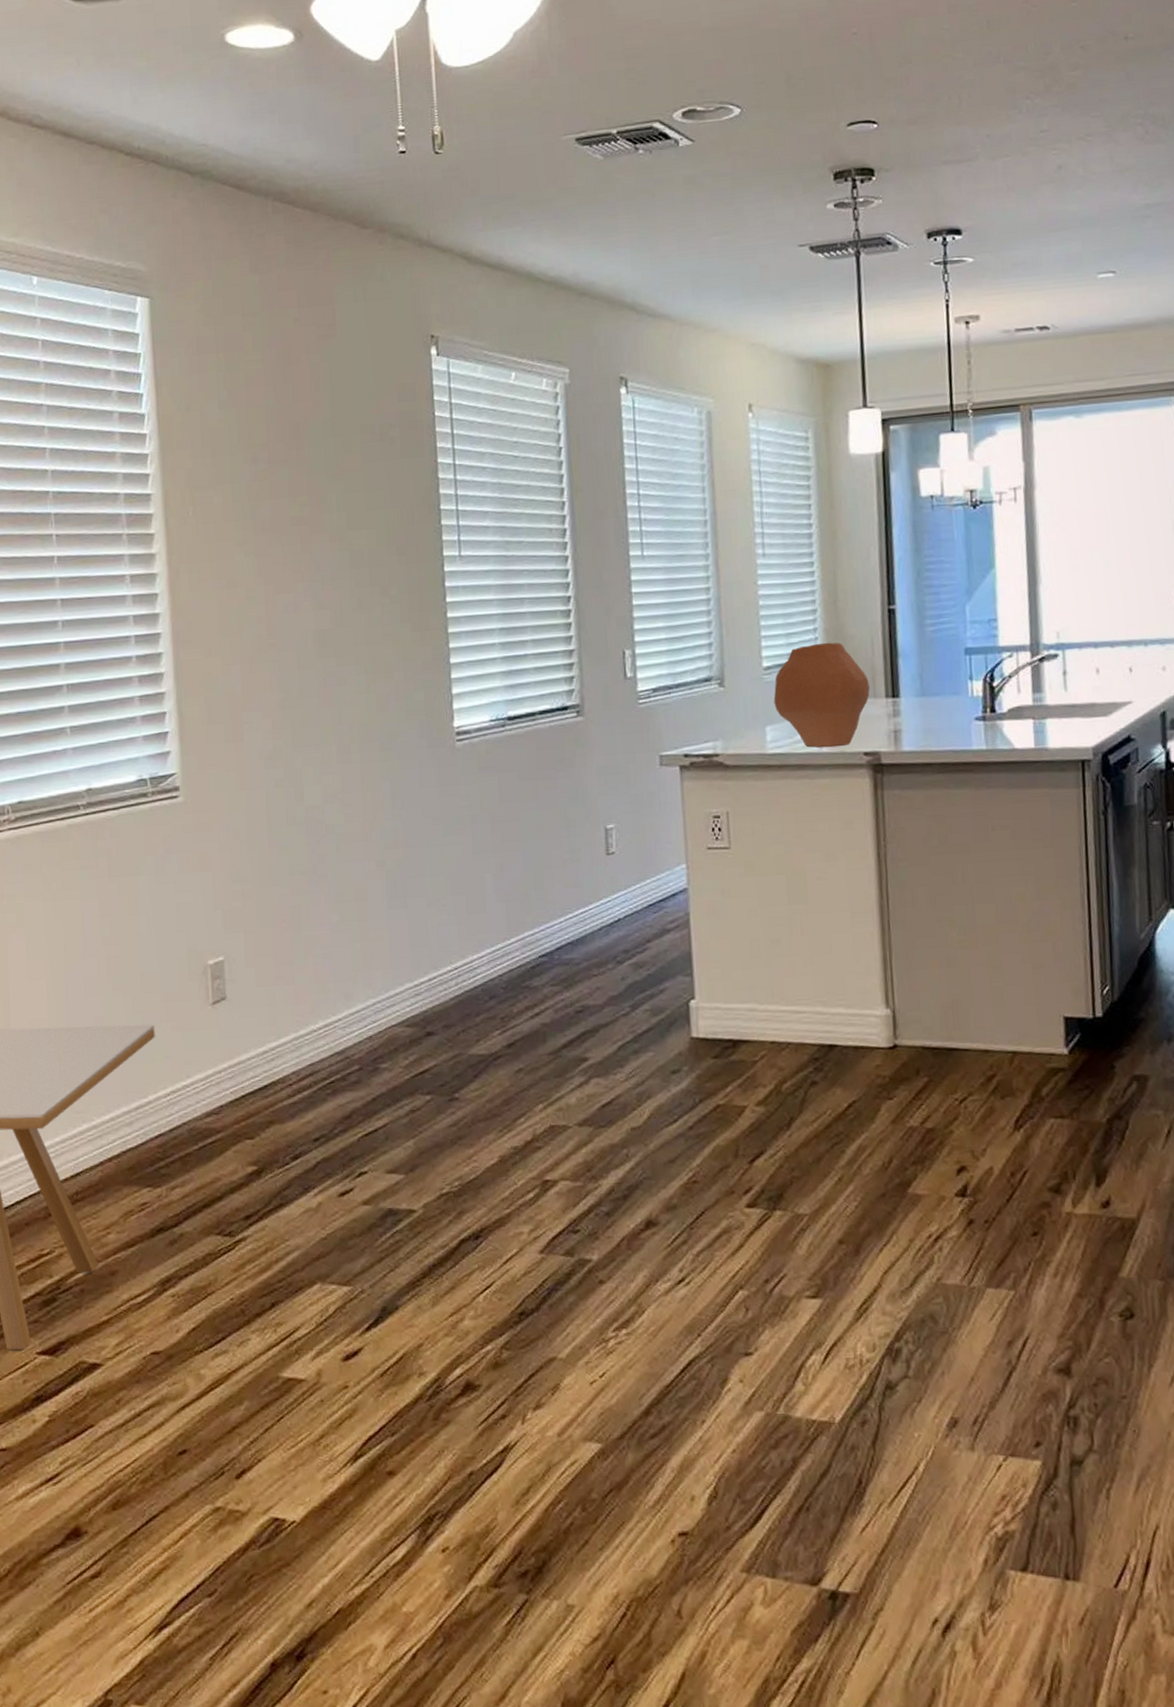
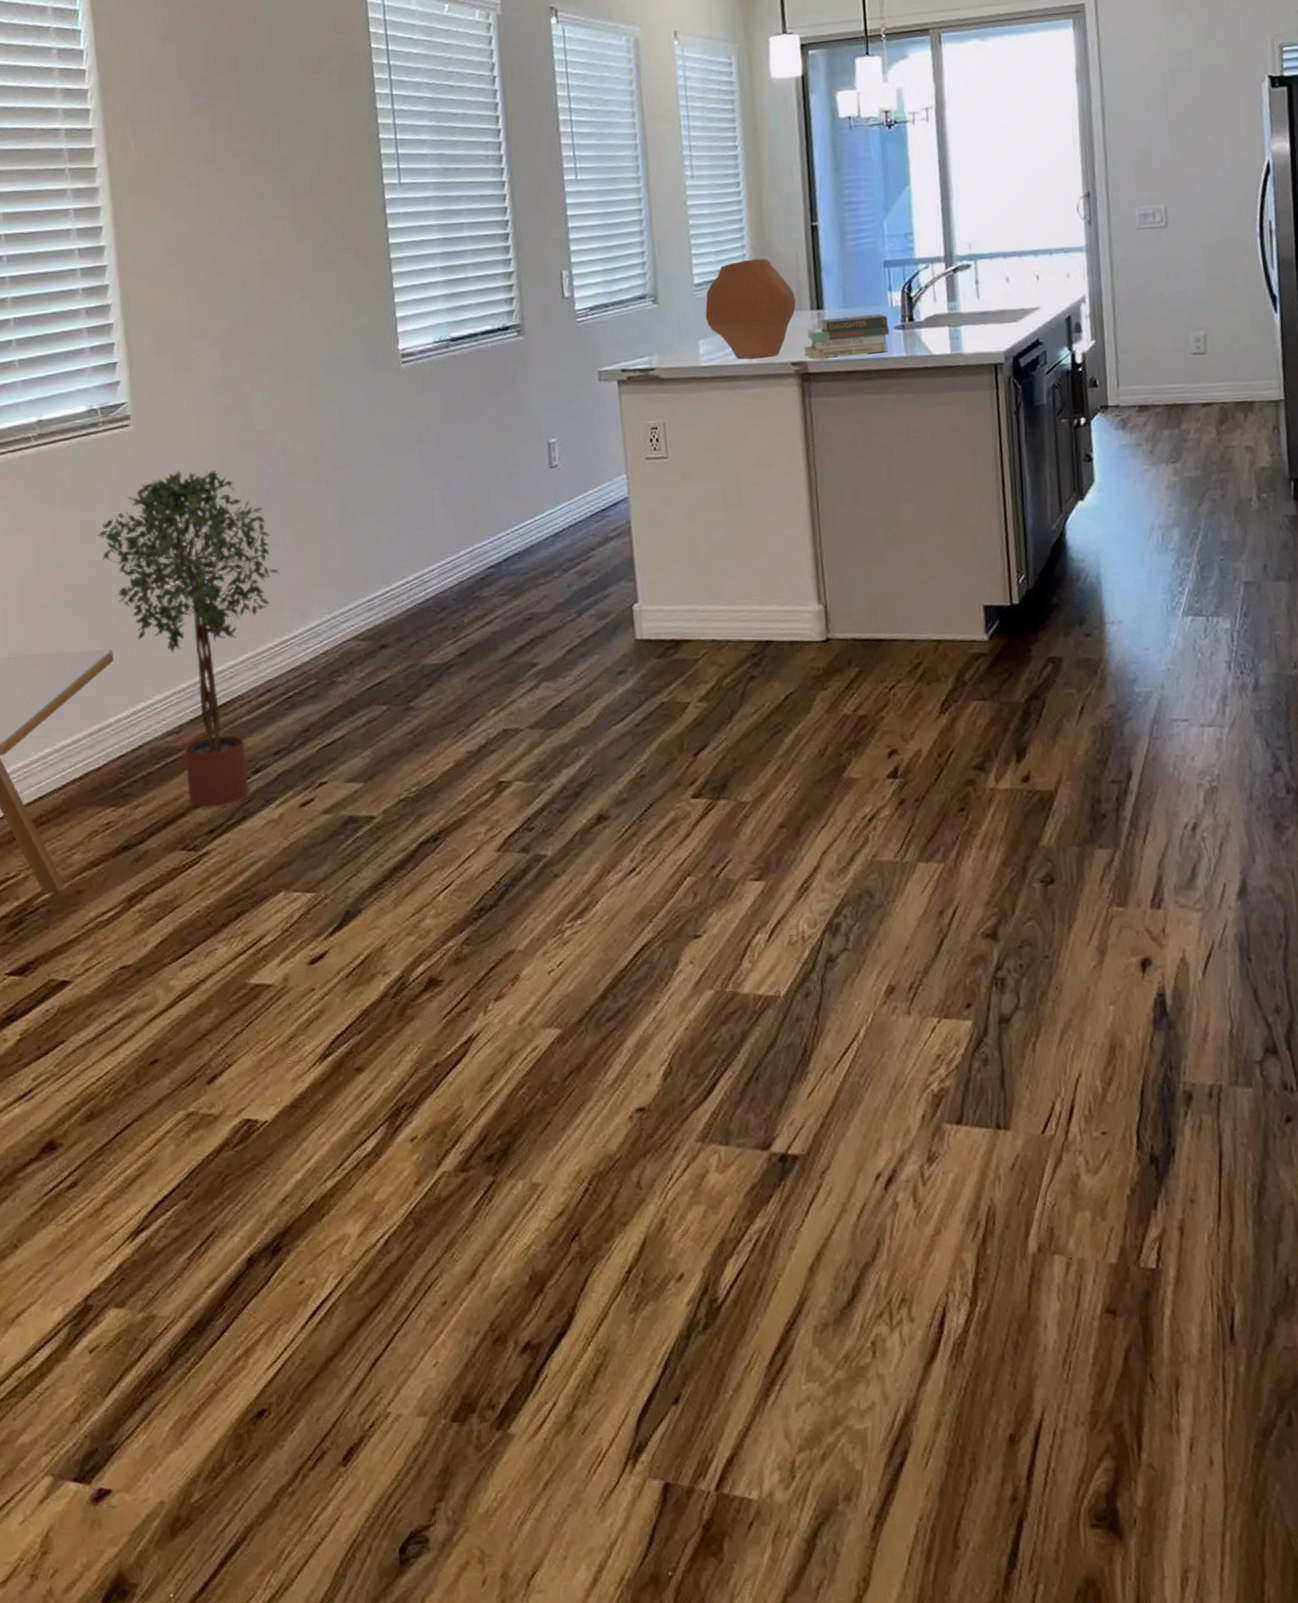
potted tree: none [144,844,326,1193] -> present [98,470,280,808]
books: none [876,703,970,750] -> present [803,313,890,360]

